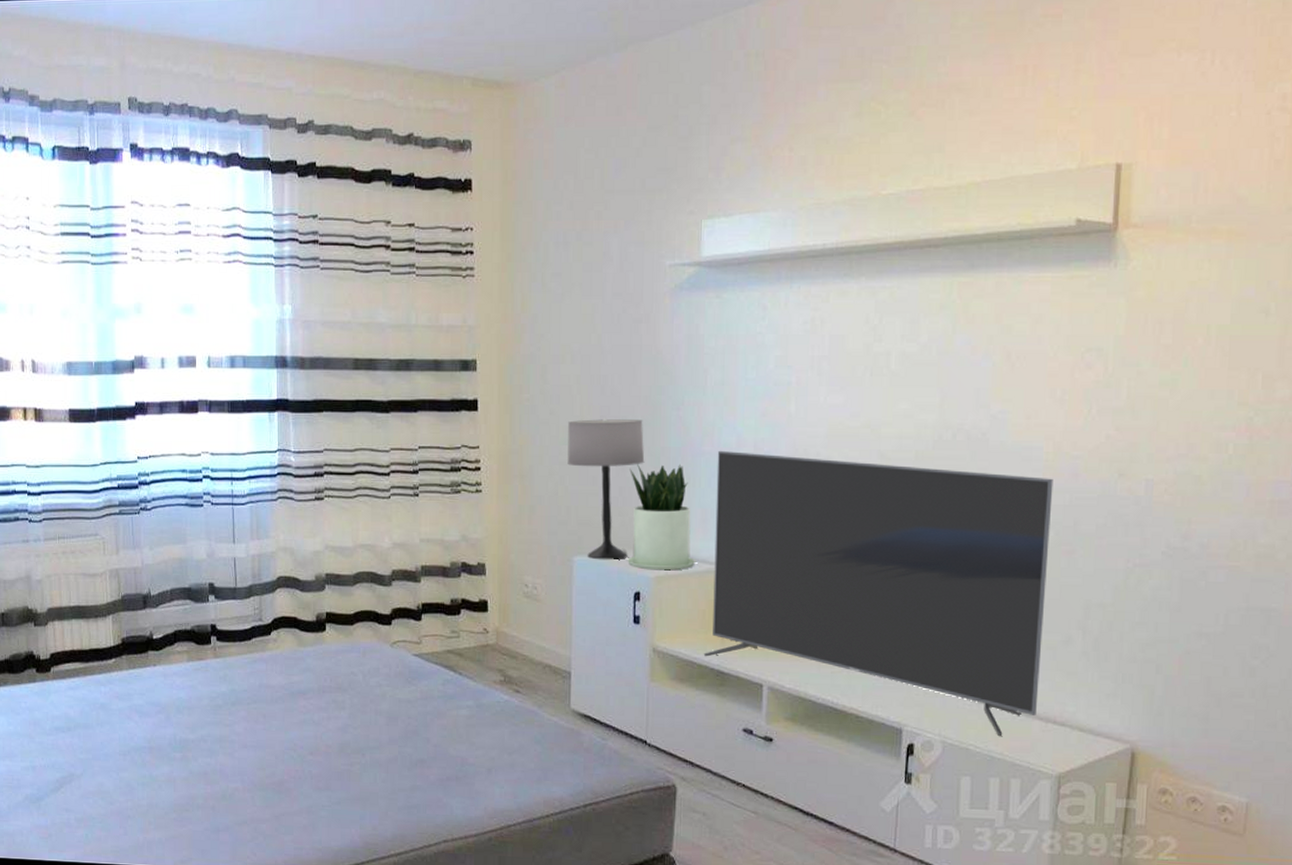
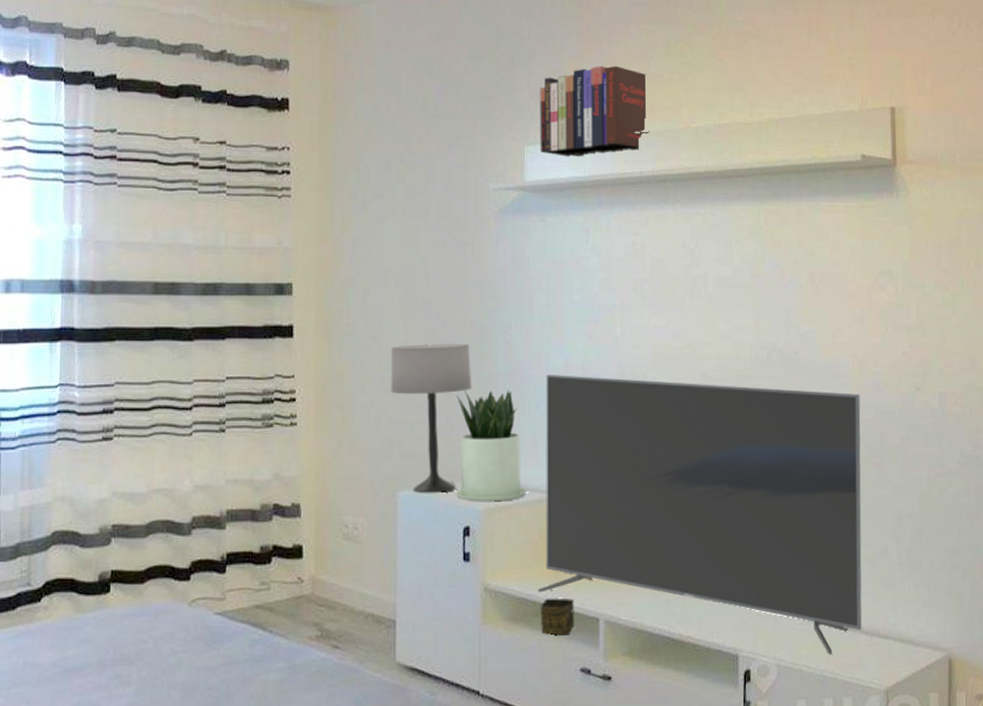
decorative box: none [705,662,739,698] -> present [540,598,574,636]
books: none [718,130,835,230] -> present [540,65,650,157]

